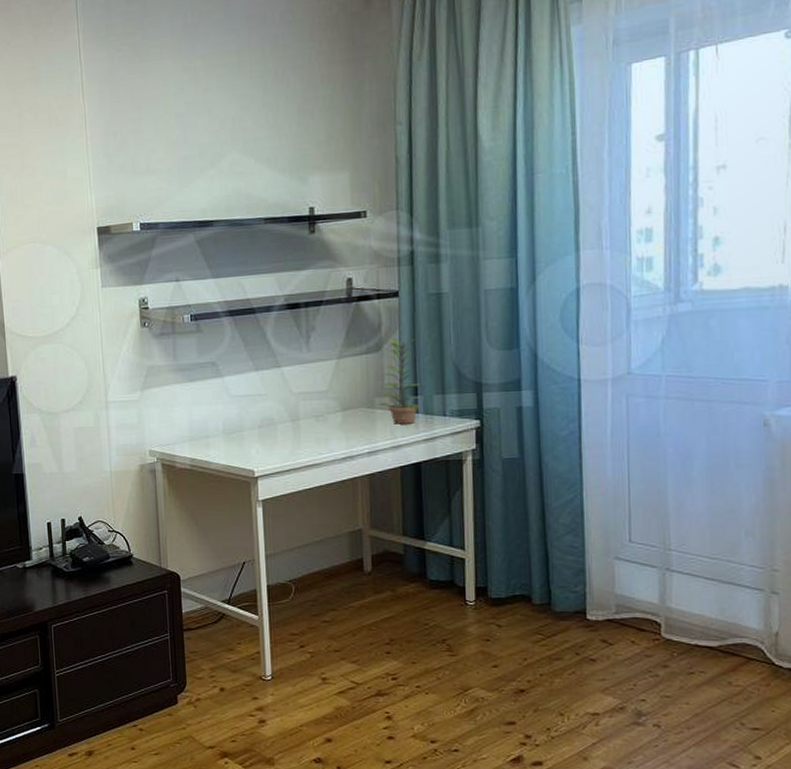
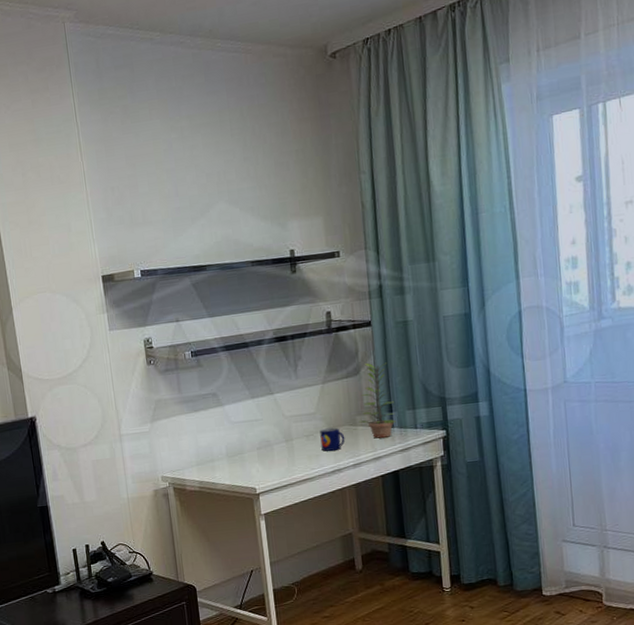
mug: none [331,408,361,435] -> present [319,427,345,451]

